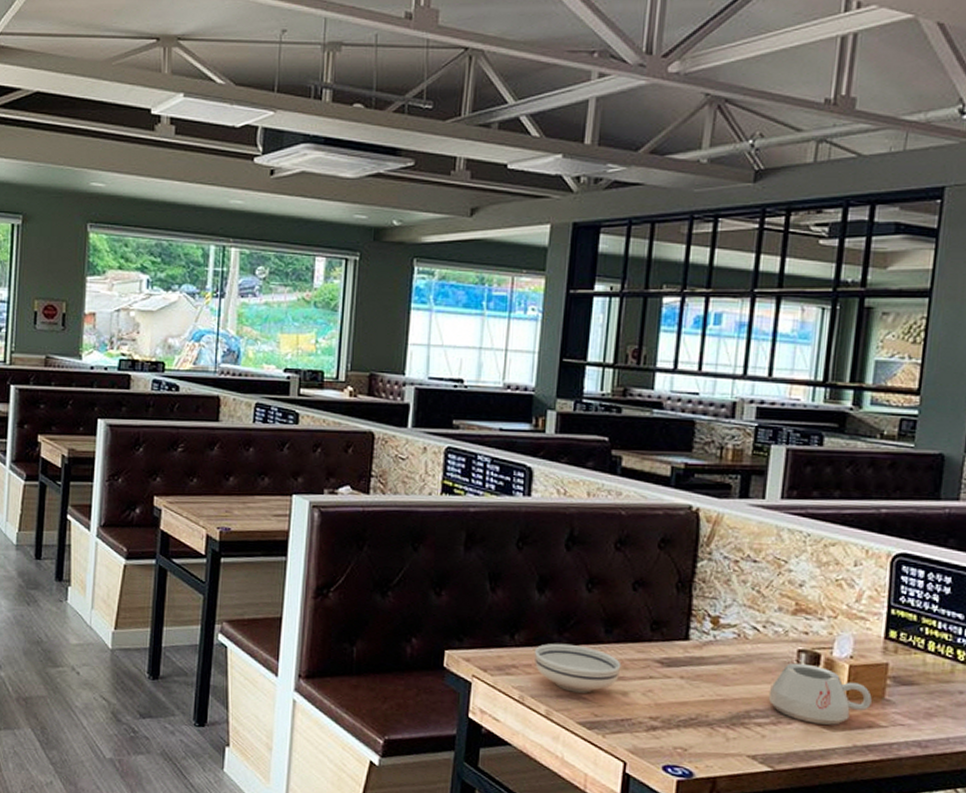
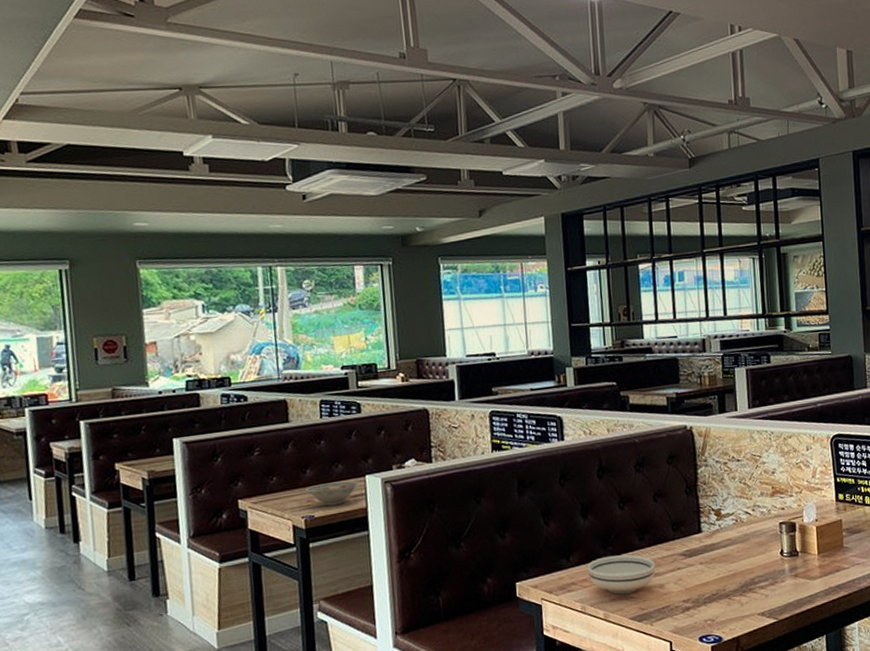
soup bowl: none [226,495,285,522] -> present [306,481,360,506]
cup: present [768,663,872,725] -> none [764,532,836,578]

